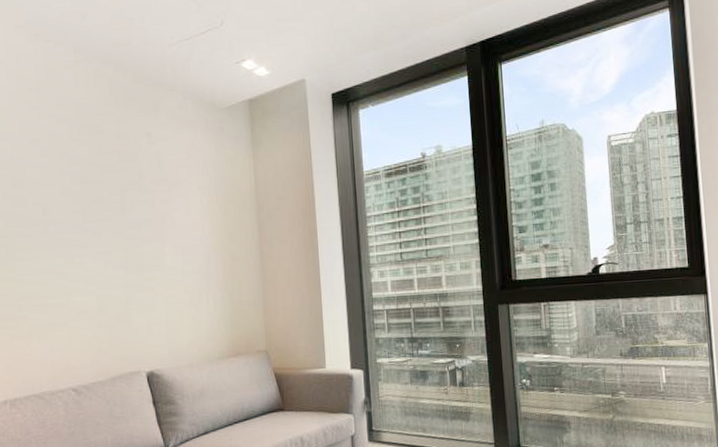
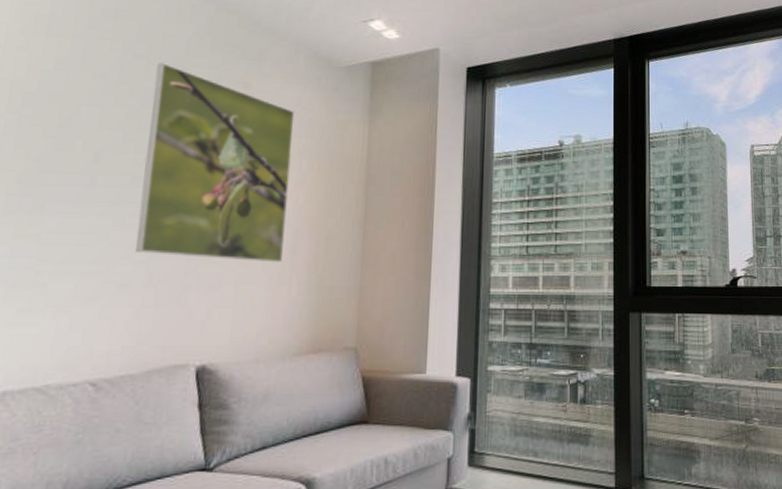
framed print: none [76,124,200,286] -> present [136,63,295,263]

